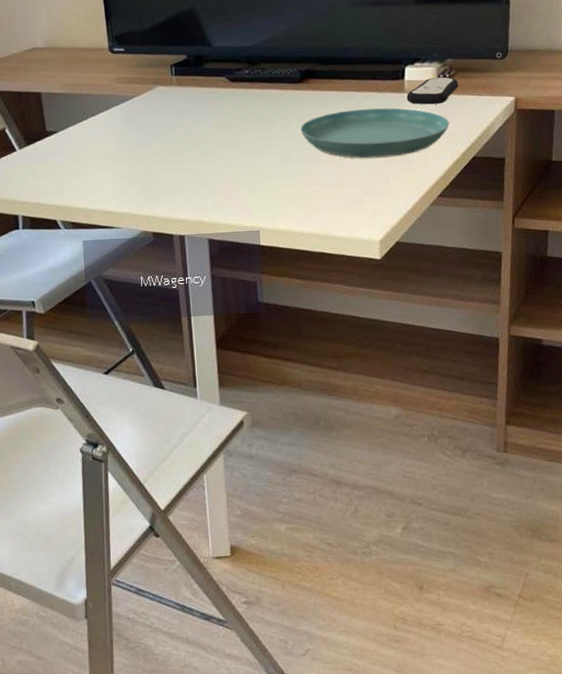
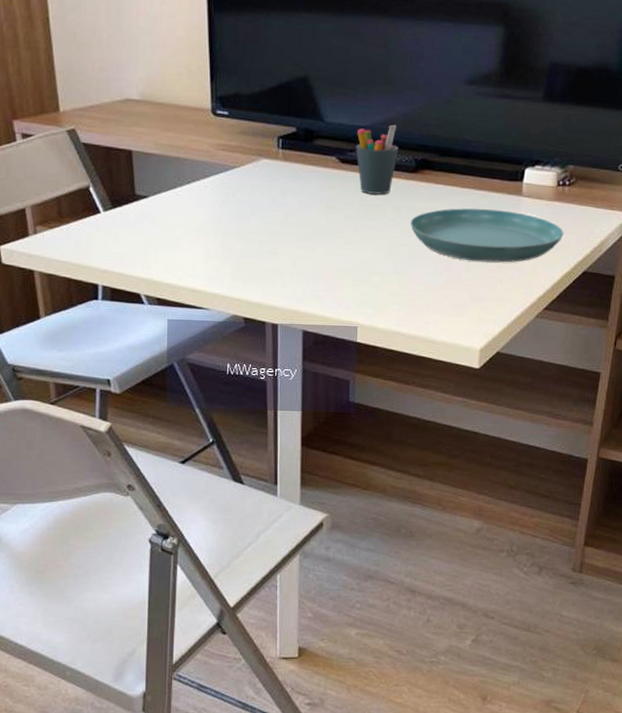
pen holder: none [243,42,283,107] -> present [356,125,399,195]
remote control: present [406,77,459,105] -> none [523,183,578,212]

